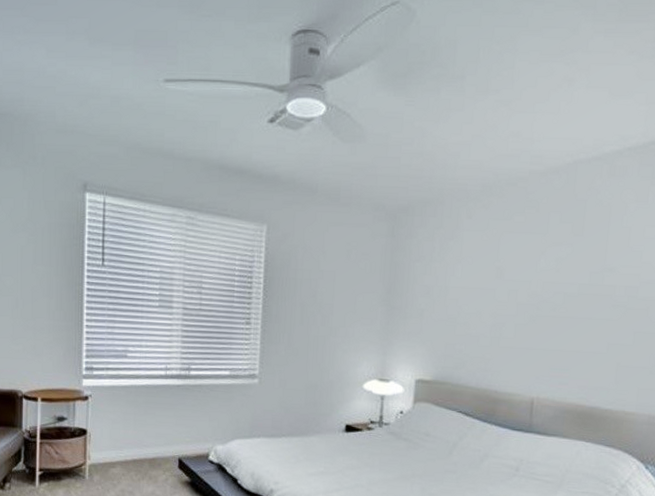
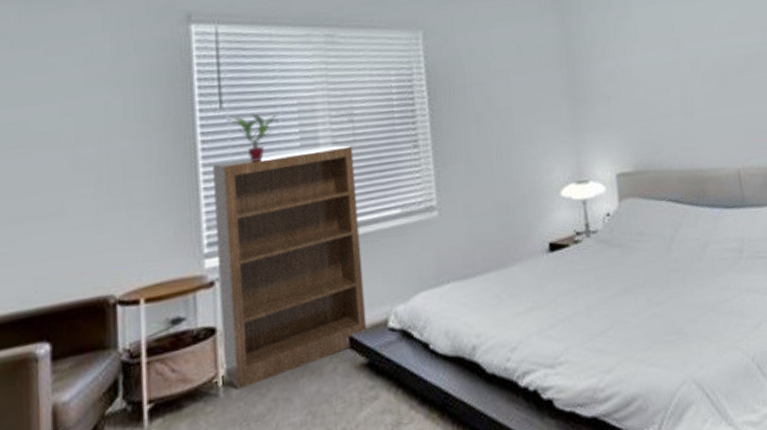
bookshelf: none [90,308,198,477] -> present [212,145,367,390]
potted plant: none [106,273,144,313] -> present [227,113,278,162]

